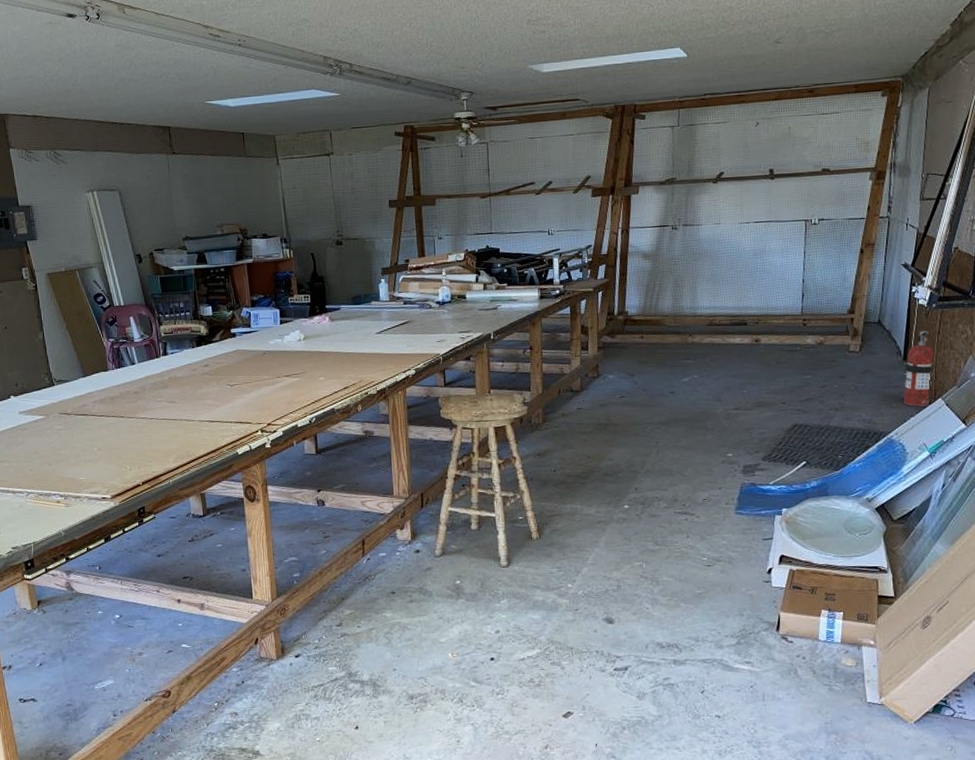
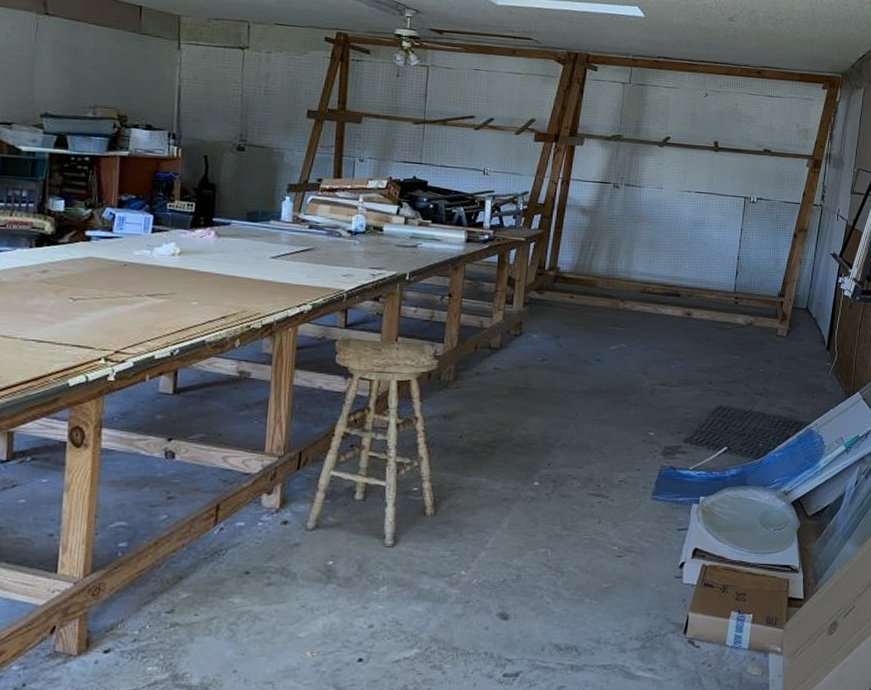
fire extinguisher: present [903,331,935,407] -> none [824,322,855,399]

